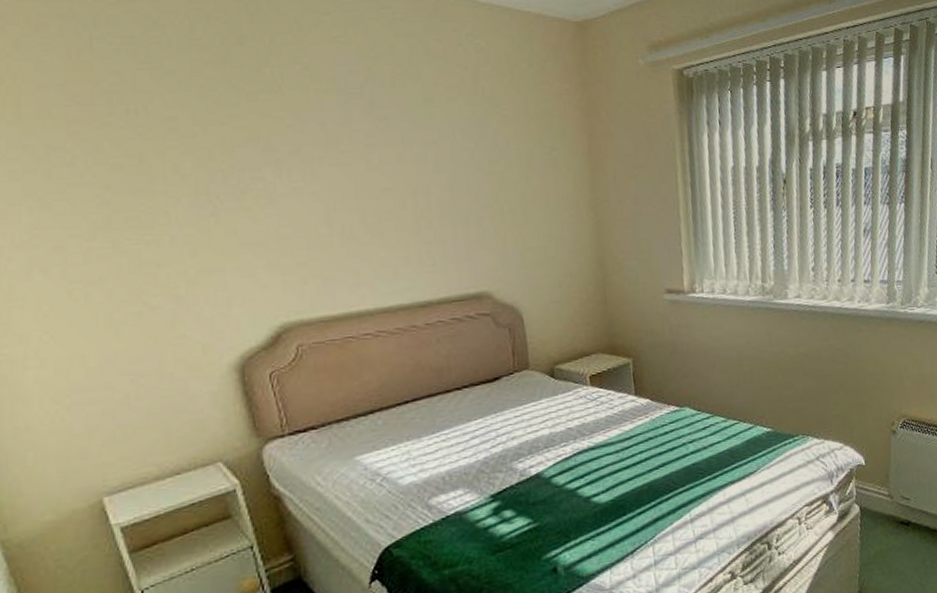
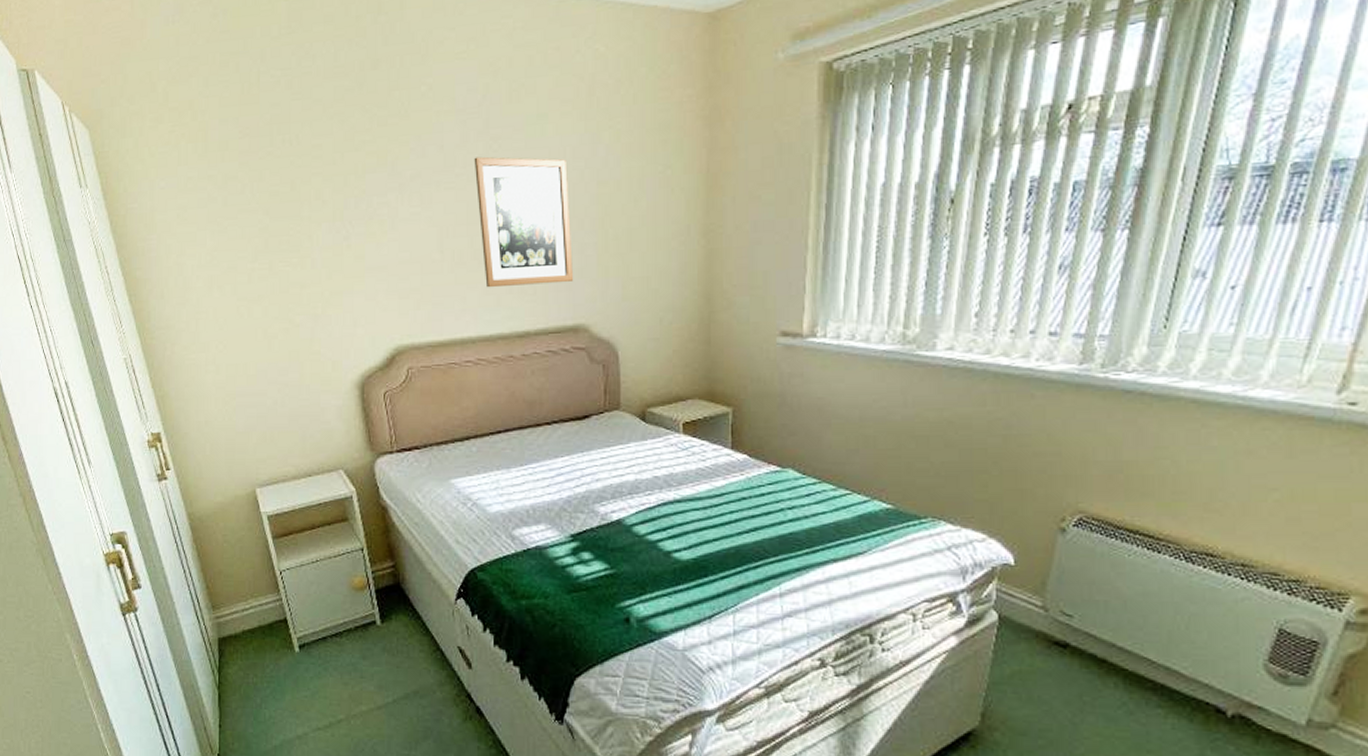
wall art: none [359,135,472,261] -> present [474,156,573,288]

